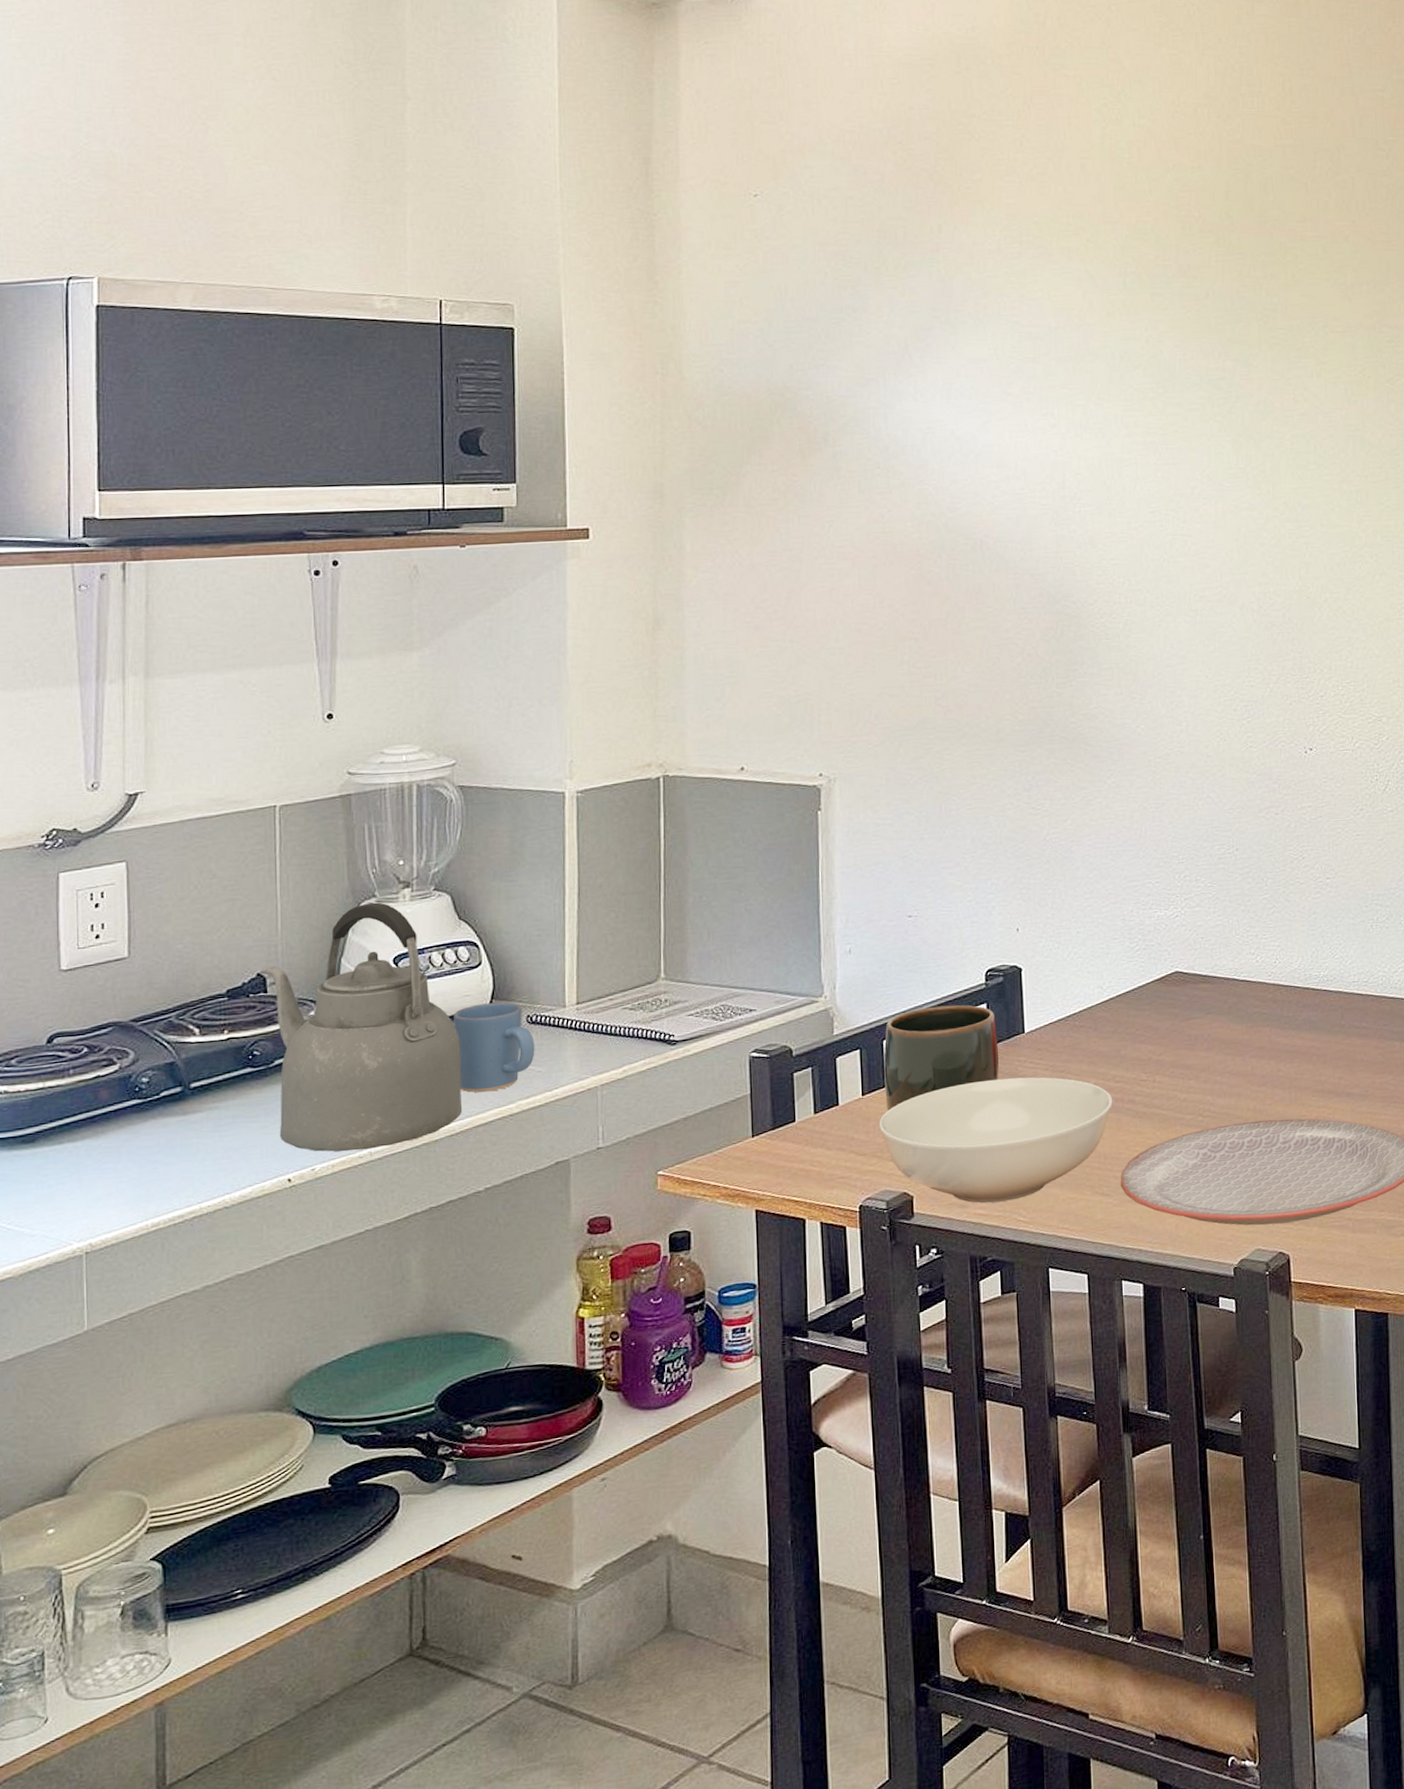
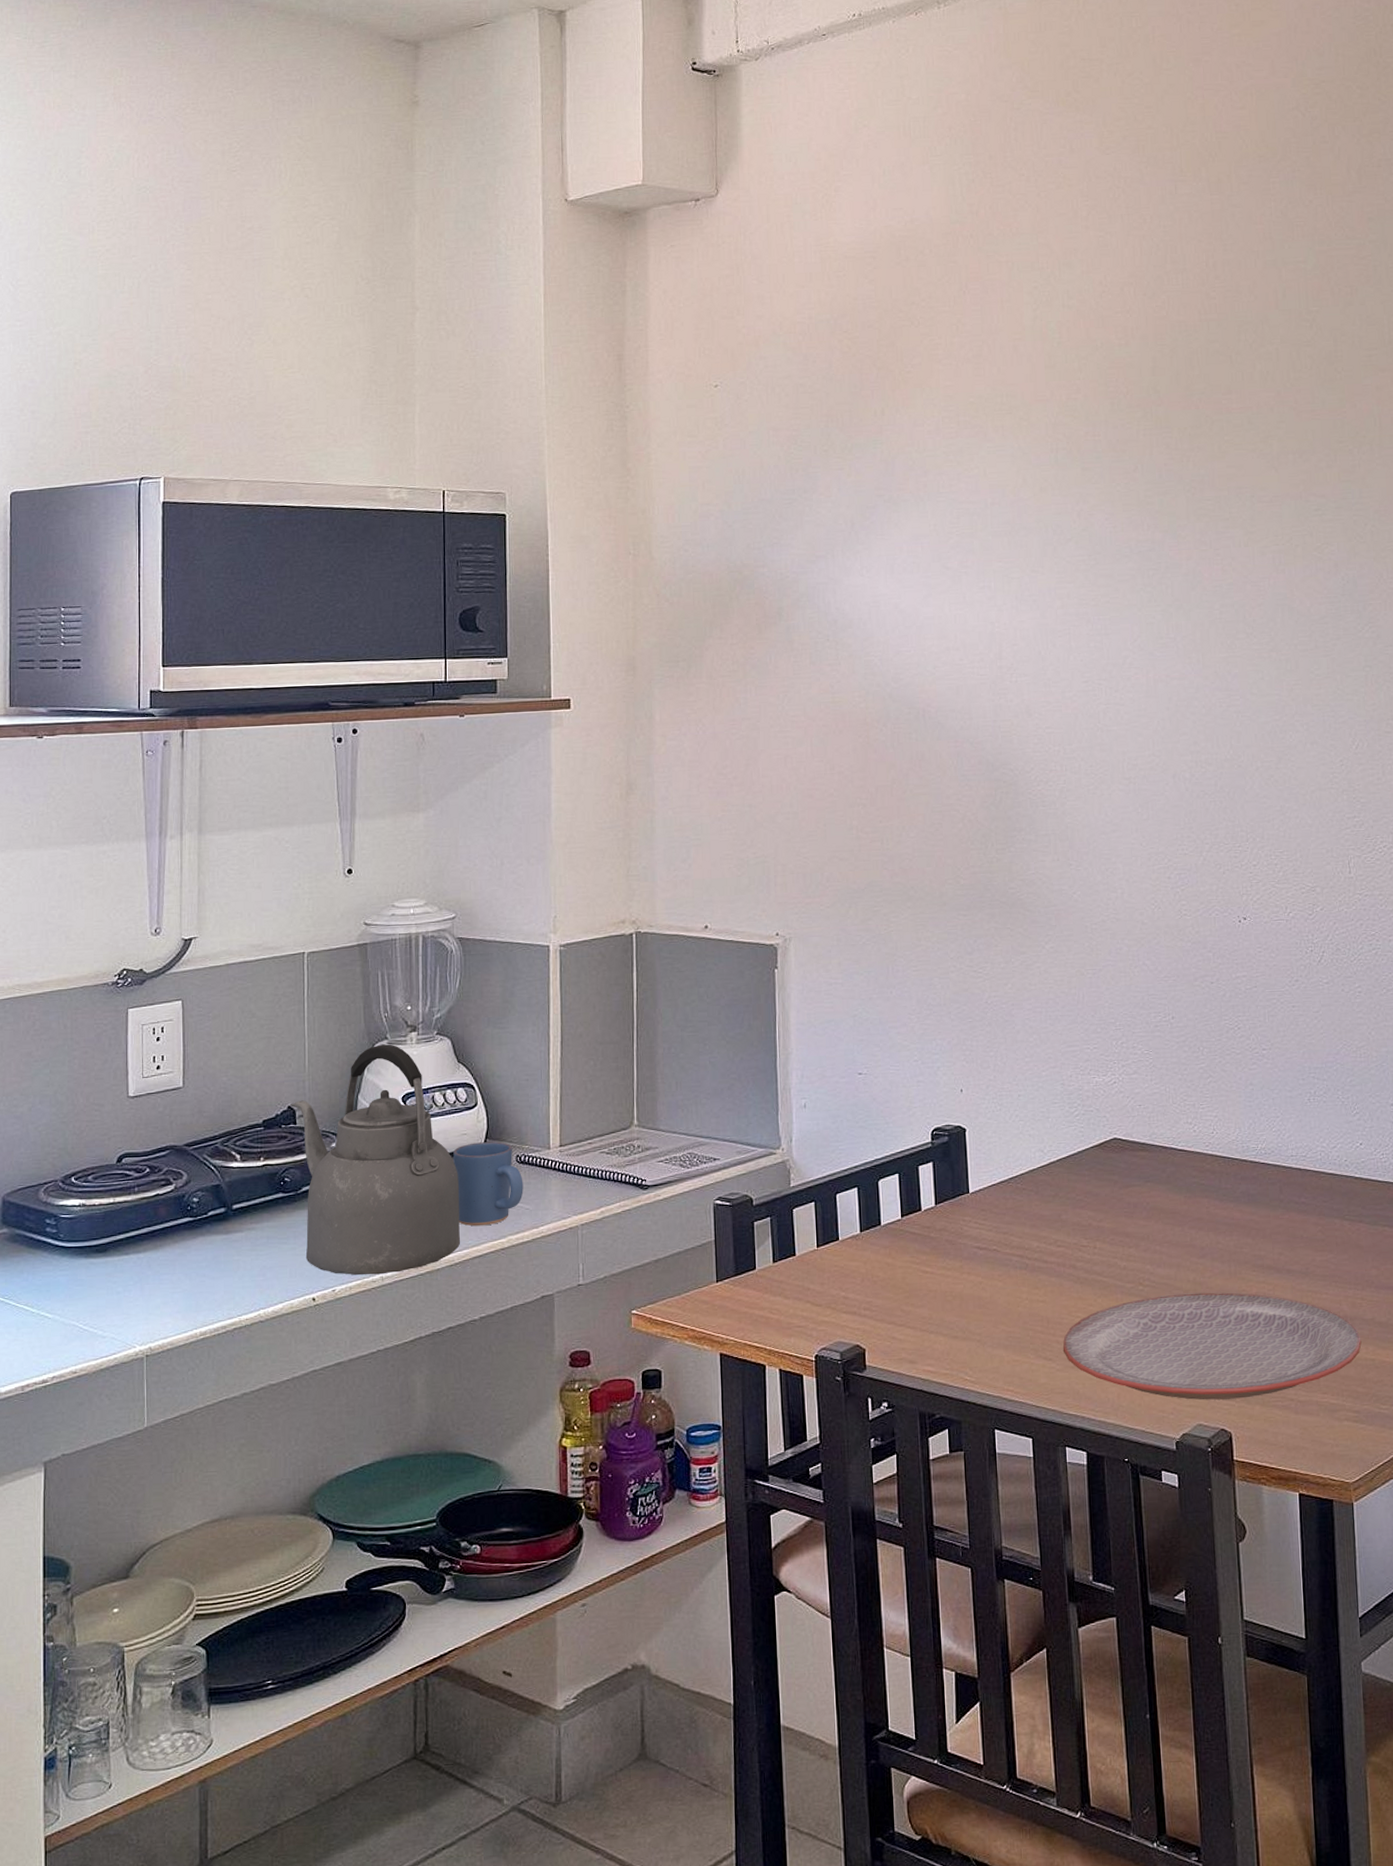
bowl: present [879,1077,1113,1203] -> none [833,1237,1055,1360]
mug: present [884,1005,999,1111] -> none [837,1162,945,1263]

